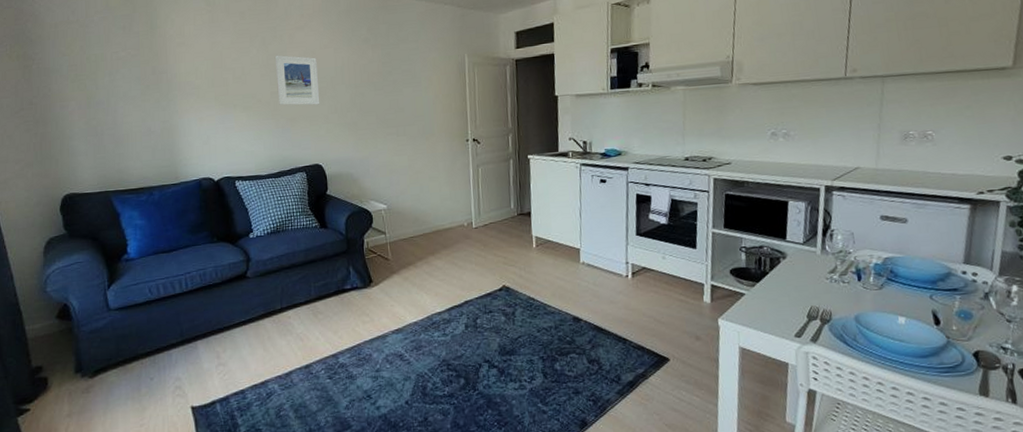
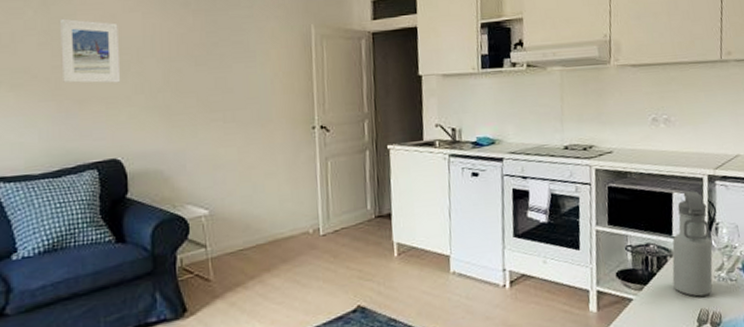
water bottle: none [784,199,827,295] -> present [672,190,713,297]

